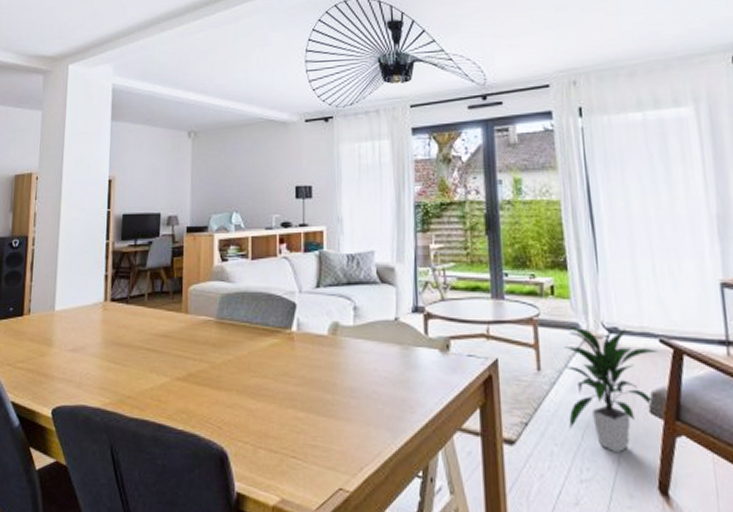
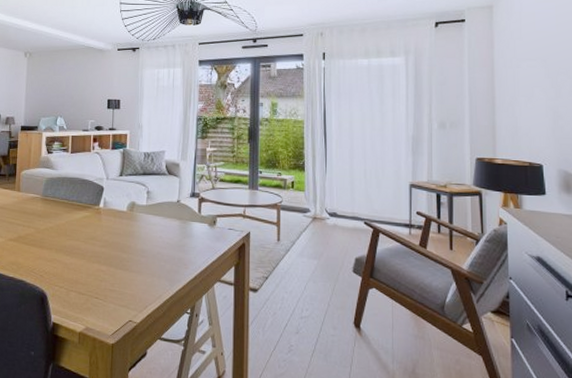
indoor plant: present [565,326,659,454] -> none [296,211,363,299]

